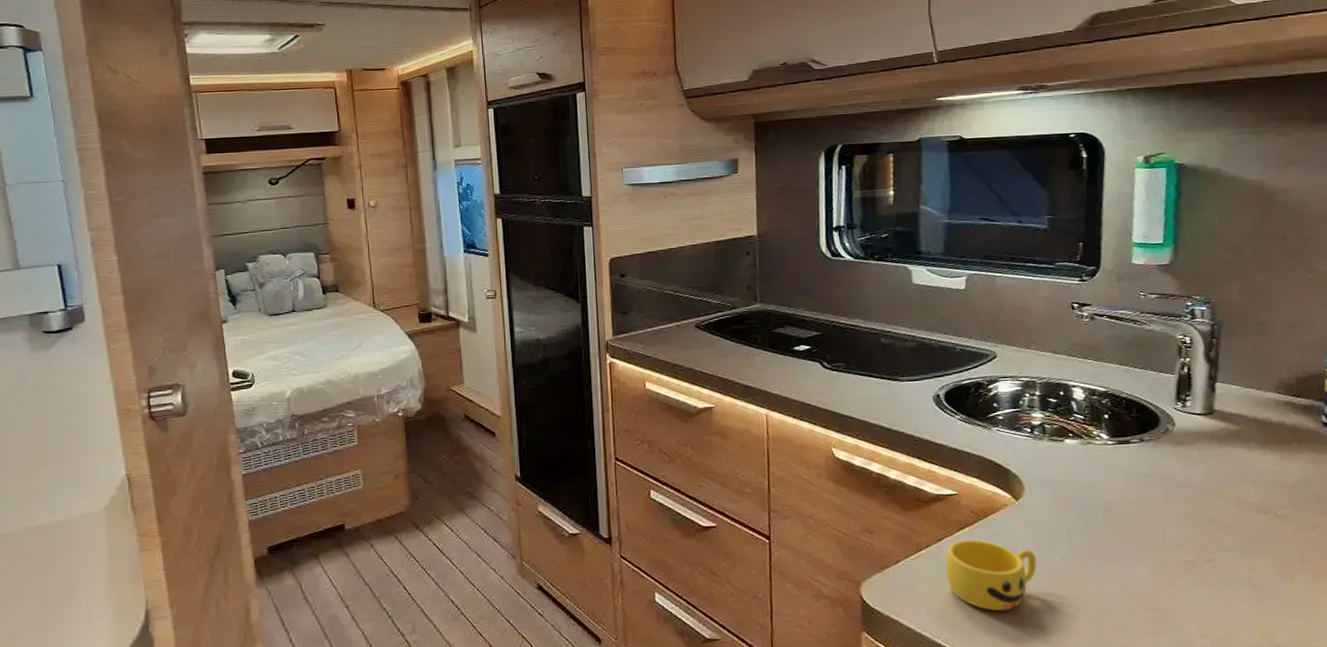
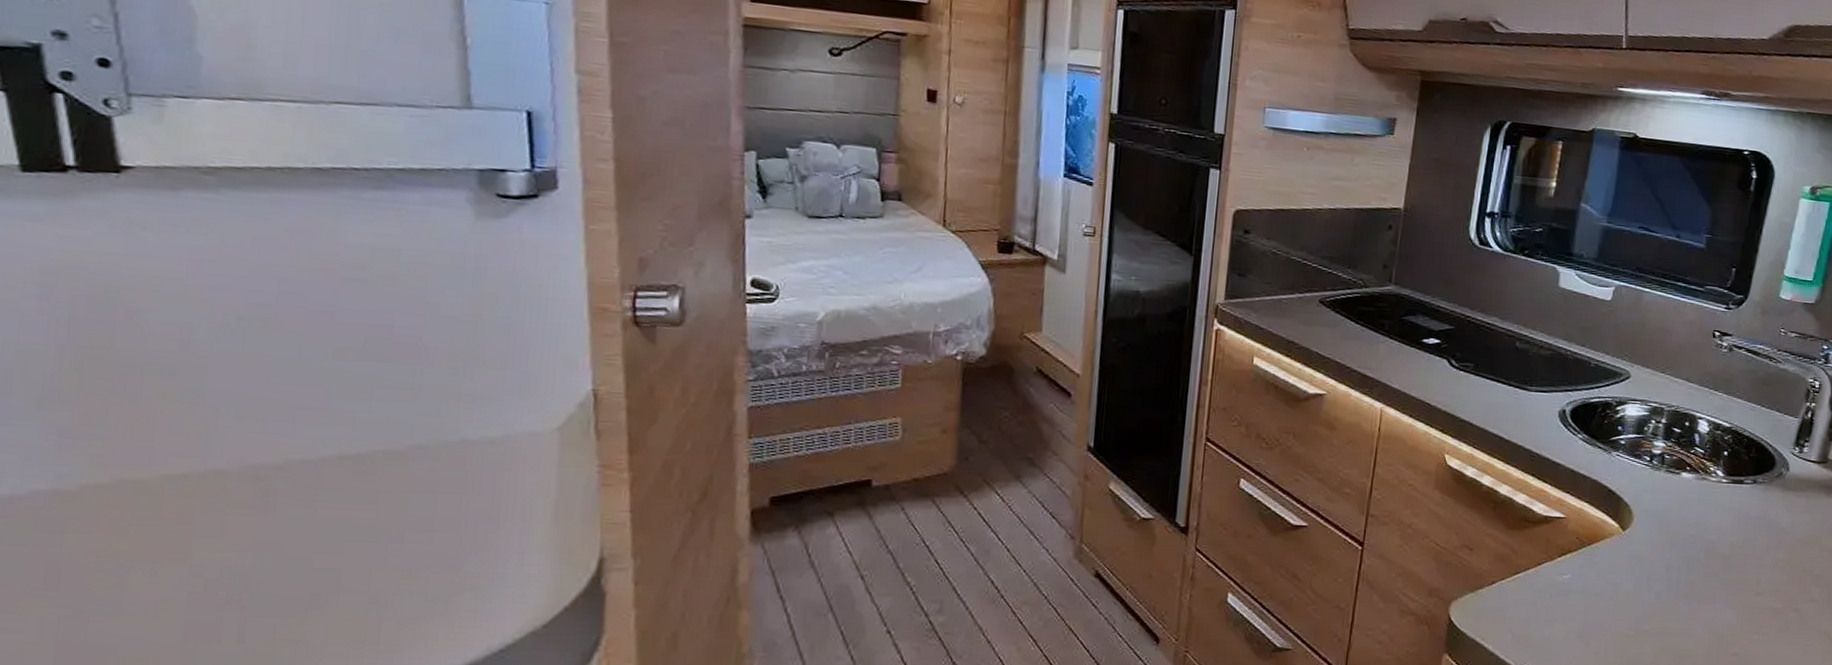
cup: present [945,539,1037,612] -> none [1540,566,1632,644]

